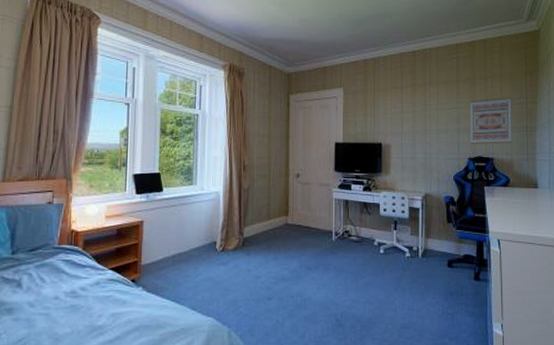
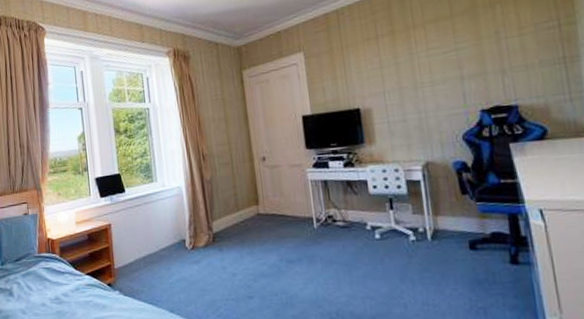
wall art: present [470,97,511,144] -> none [473,23,543,92]

